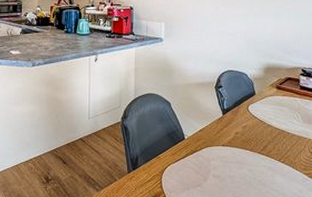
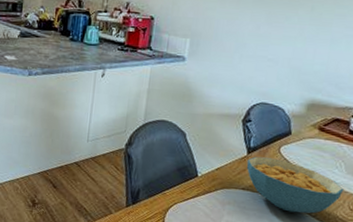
cereal bowl: none [223,116,302,161] -> present [246,156,343,214]

